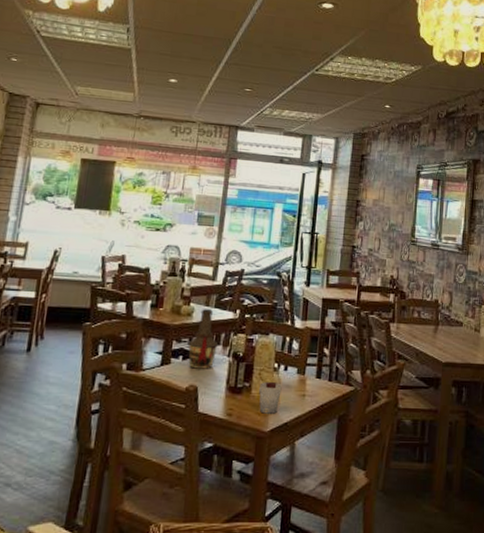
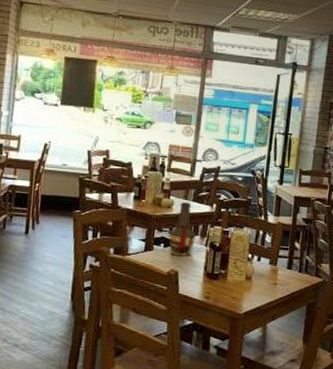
cup: present [259,381,282,414] -> none [234,269,255,299]

